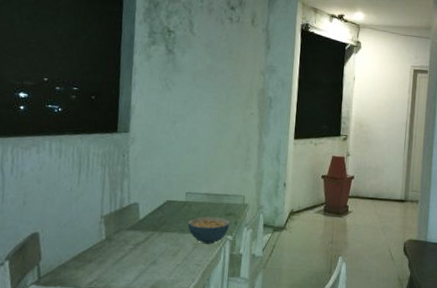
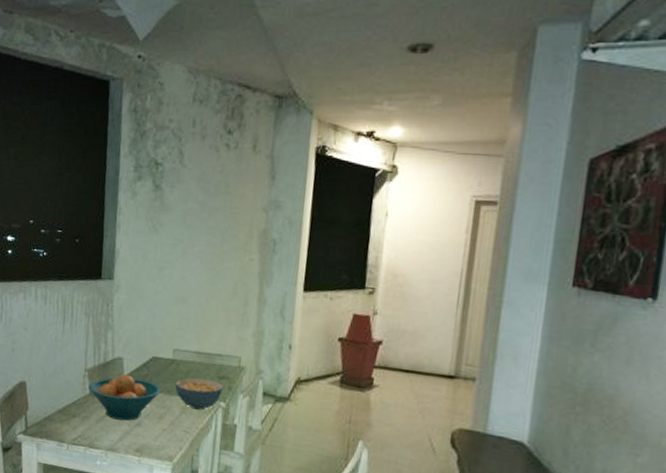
fruit bowl: none [105,218,175,261] -> present [89,374,161,421]

